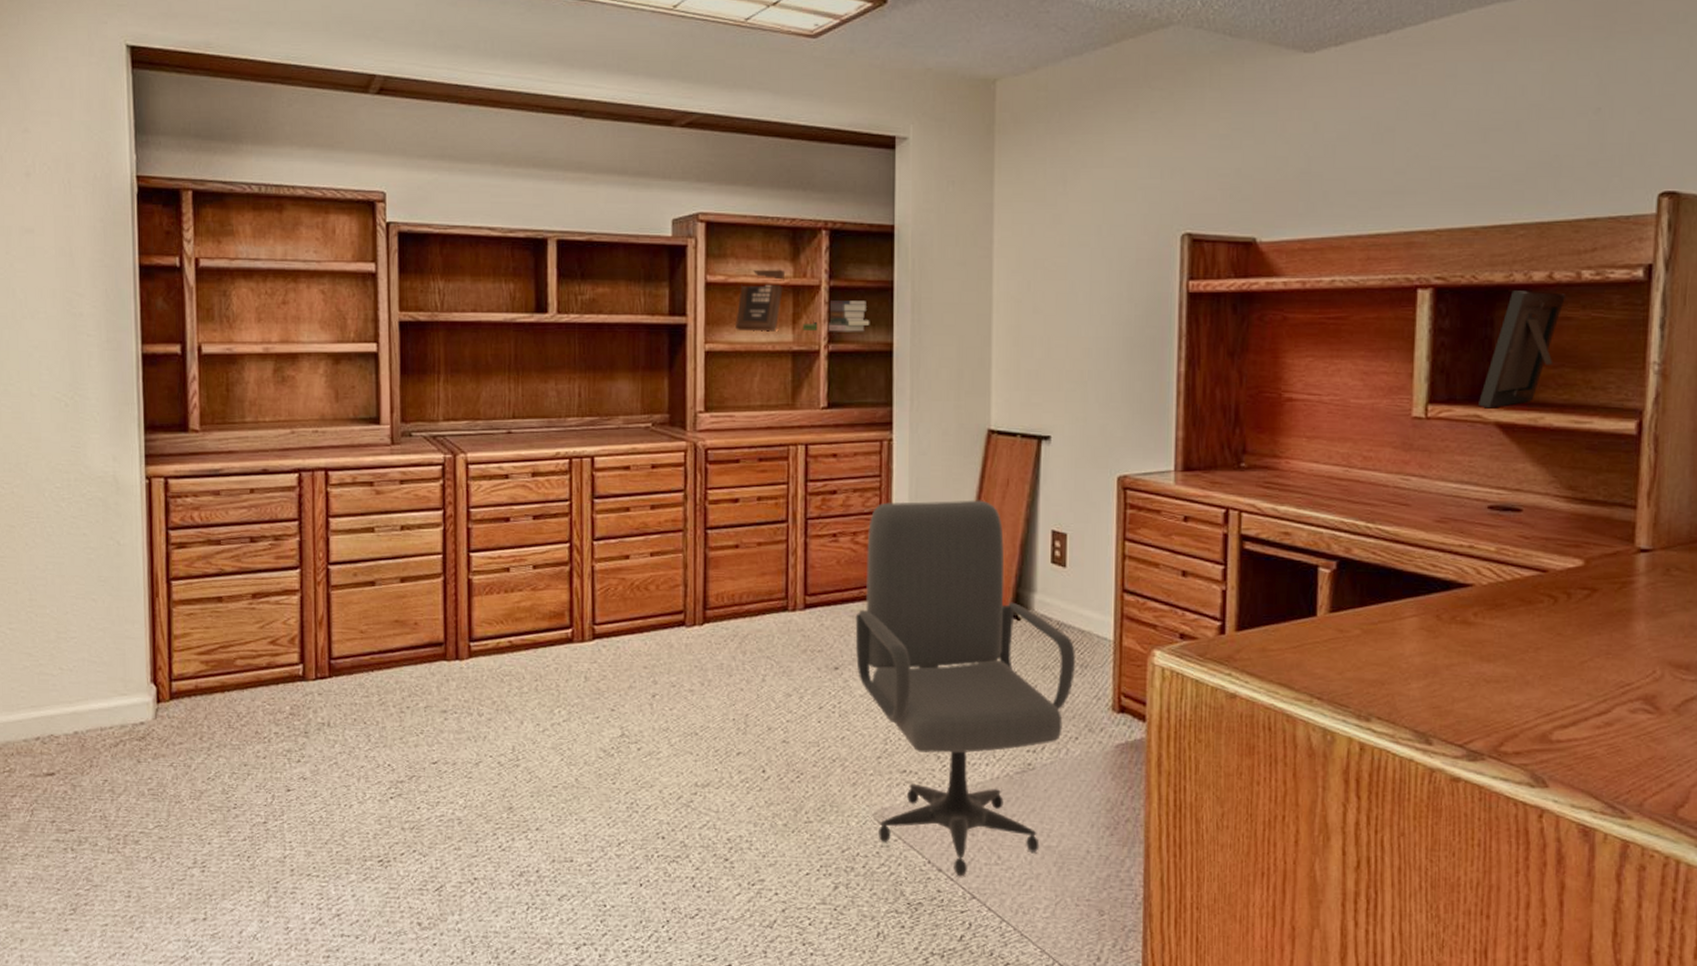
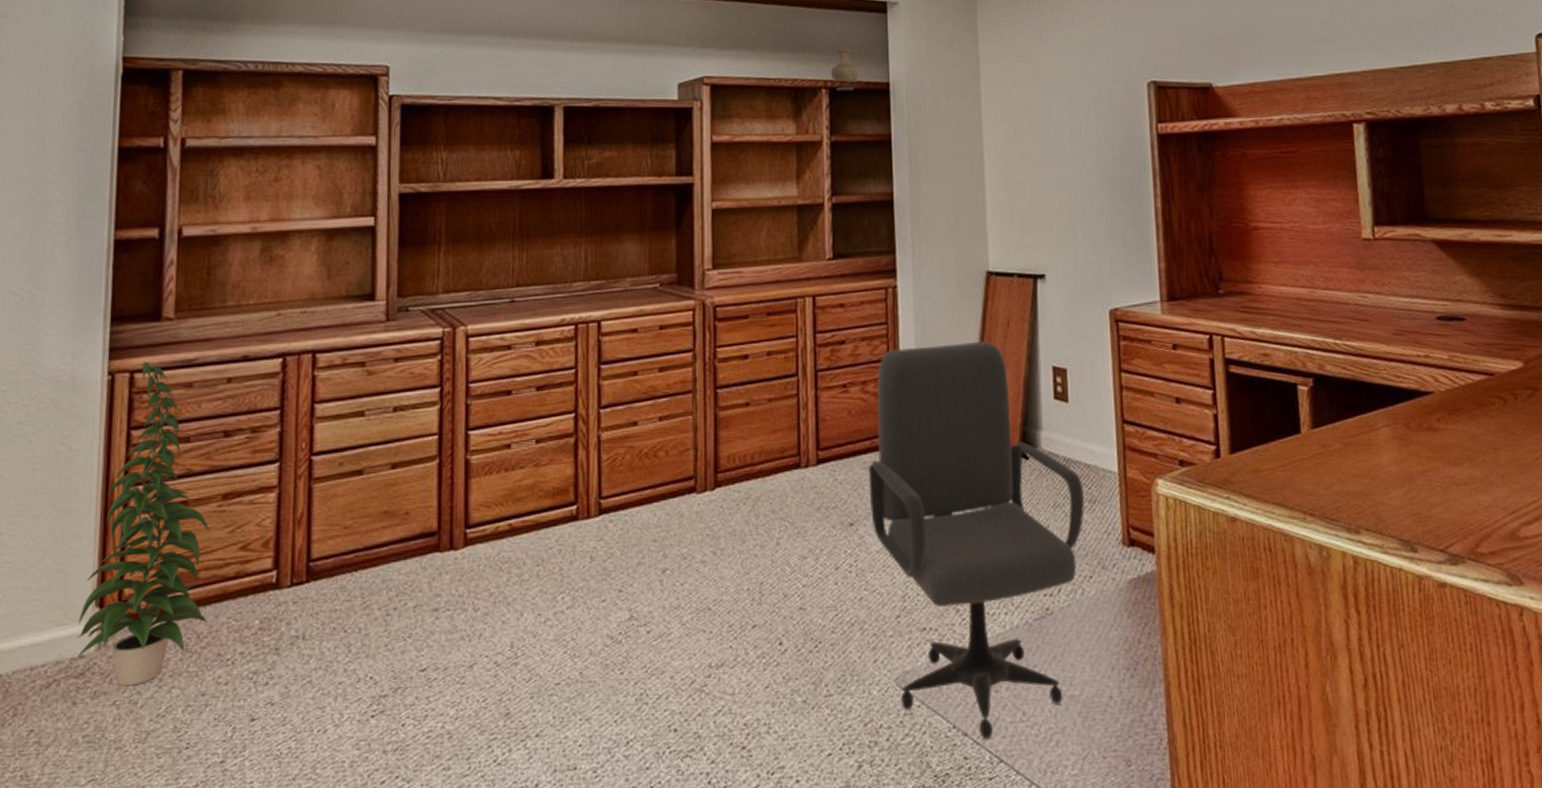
plant: none [136,469,246,752] -> present [77,362,210,687]
picture frame: present [734,269,786,332] -> none [740,127,789,188]
books: present [802,301,870,332] -> none [806,154,871,185]
vase: none [831,188,862,233] -> present [830,49,859,92]
picture frame: present [1478,291,1565,409] -> none [1416,121,1475,228]

